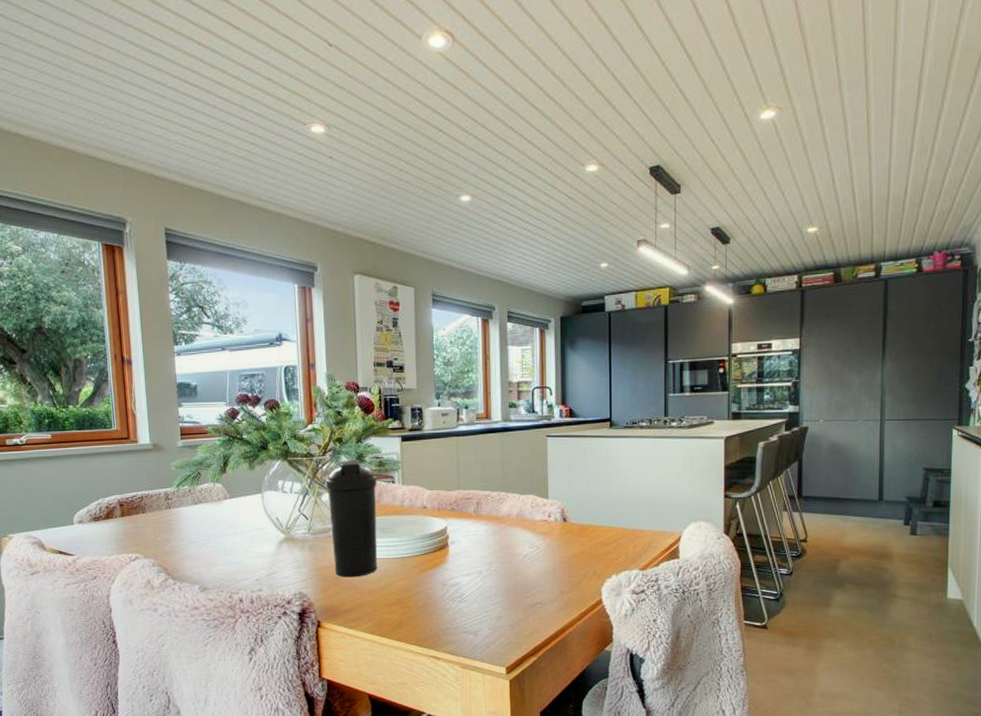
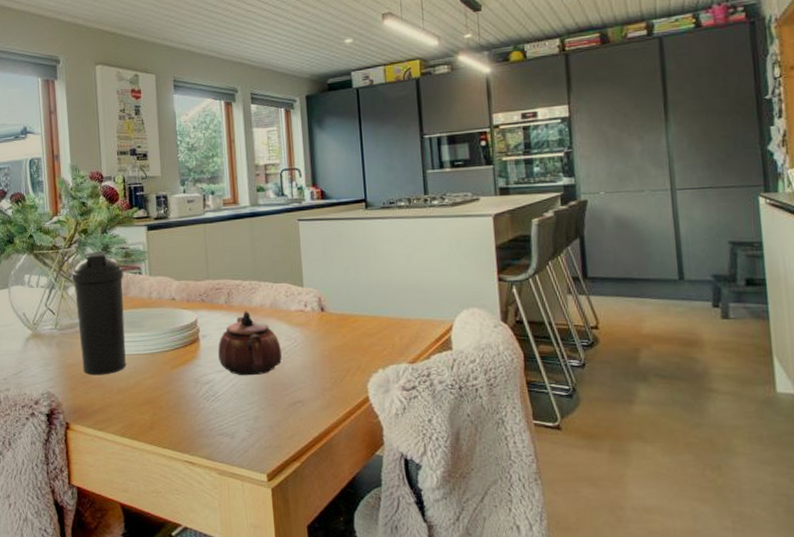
teapot: none [466,520,525,580] -> present [218,311,282,376]

